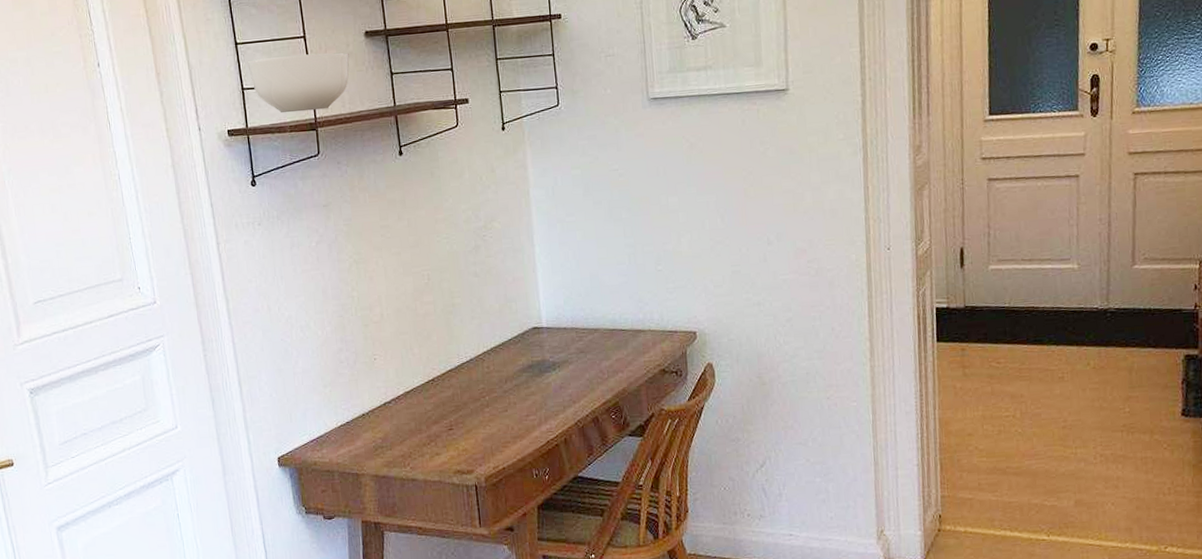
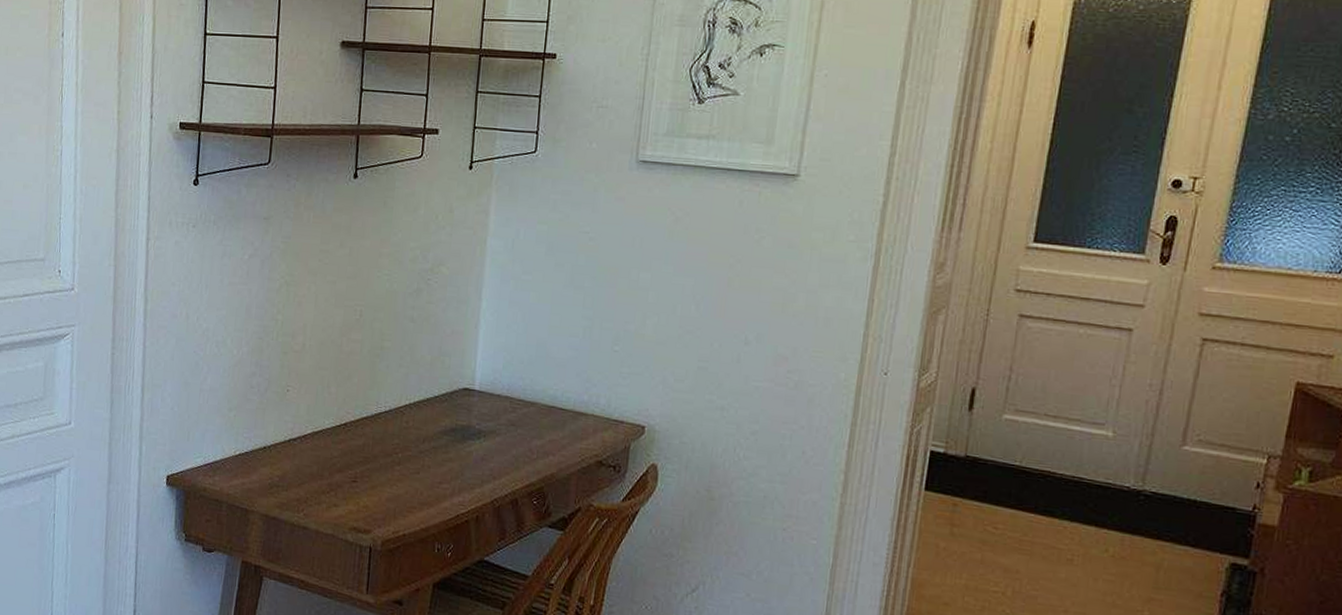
bowl: present [246,52,350,113] -> none [212,53,321,117]

